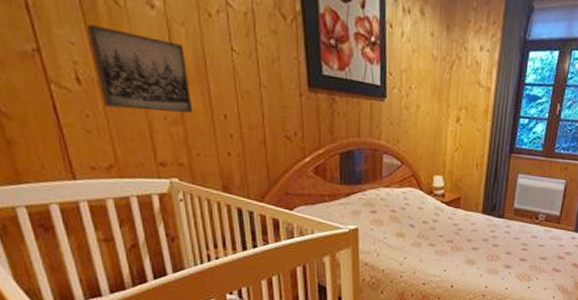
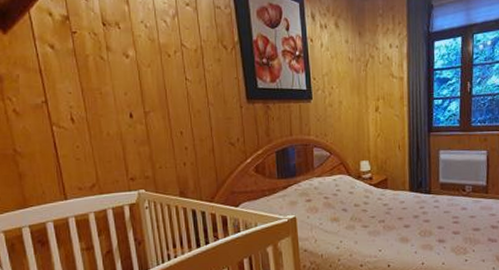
wall art: present [86,24,193,113] -> none [80,77,157,138]

